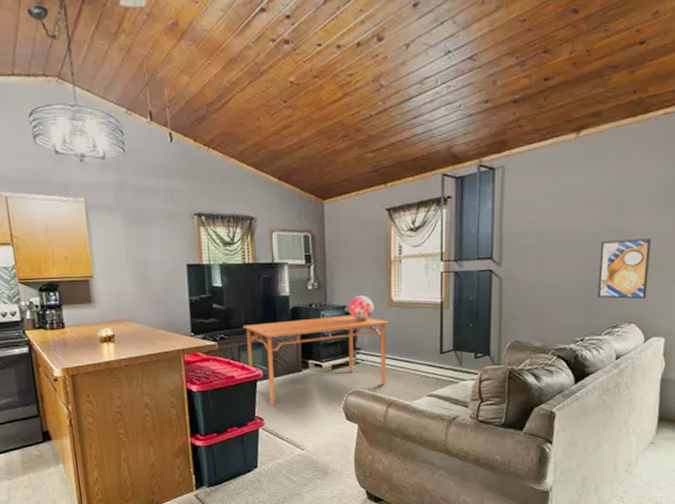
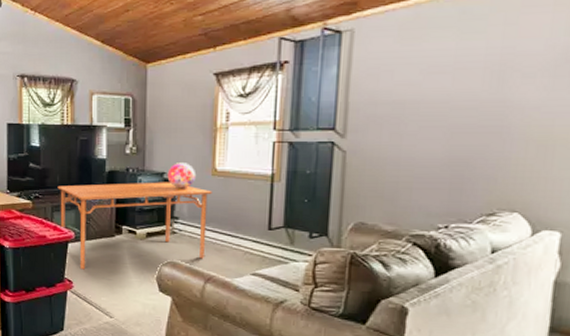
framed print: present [597,238,651,299] -> none [468,113,544,184]

